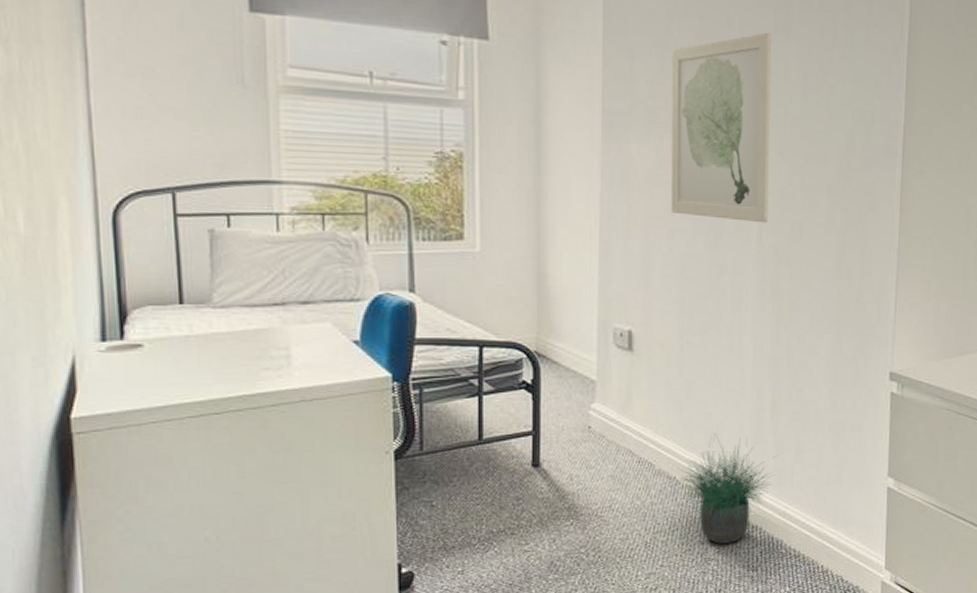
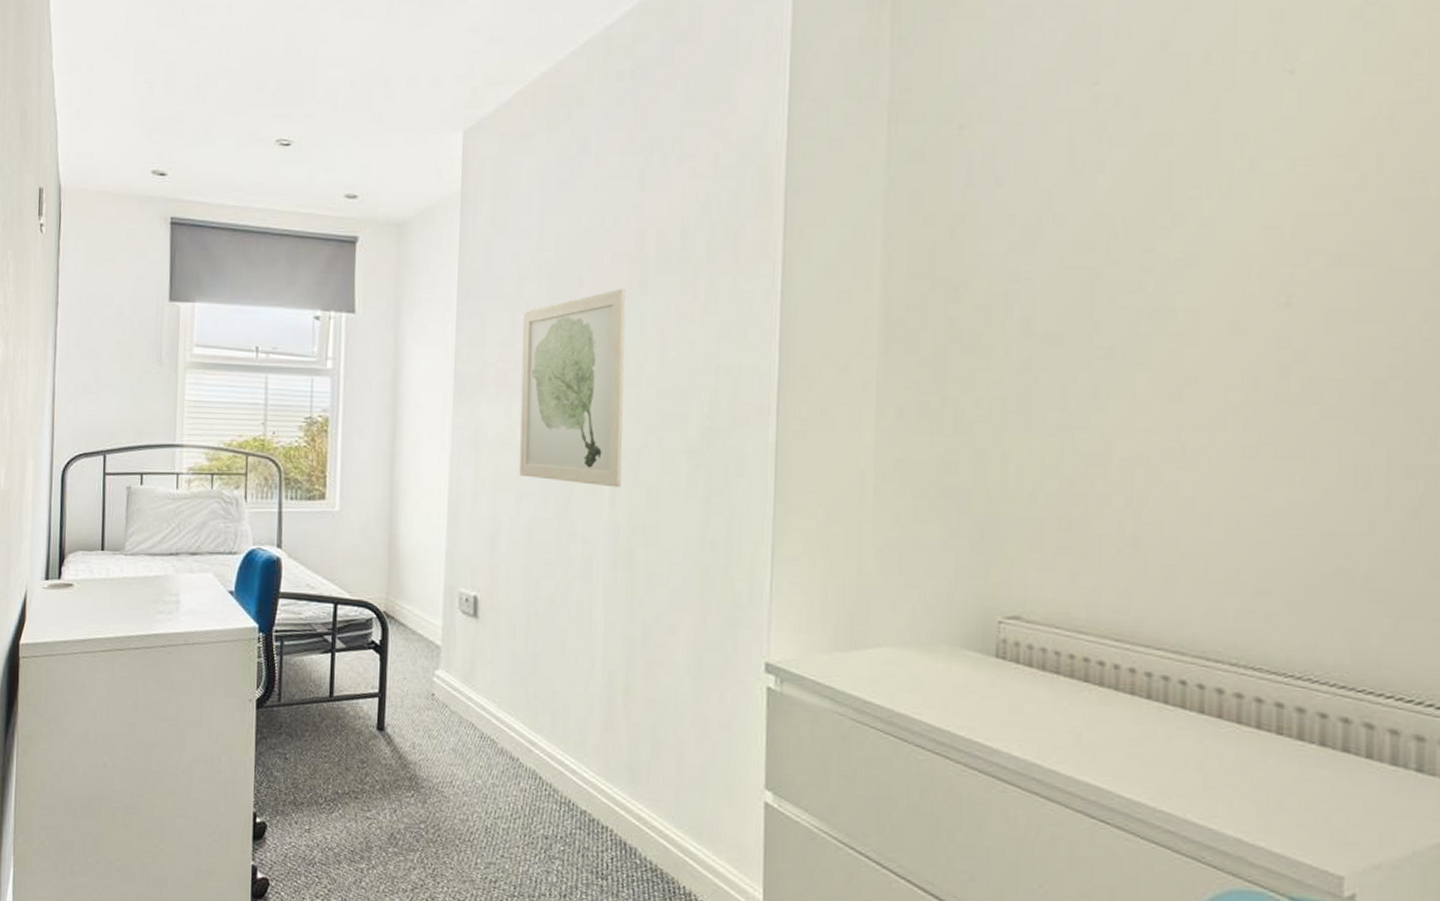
potted plant: present [669,434,776,544] -> none [512,715,630,843]

